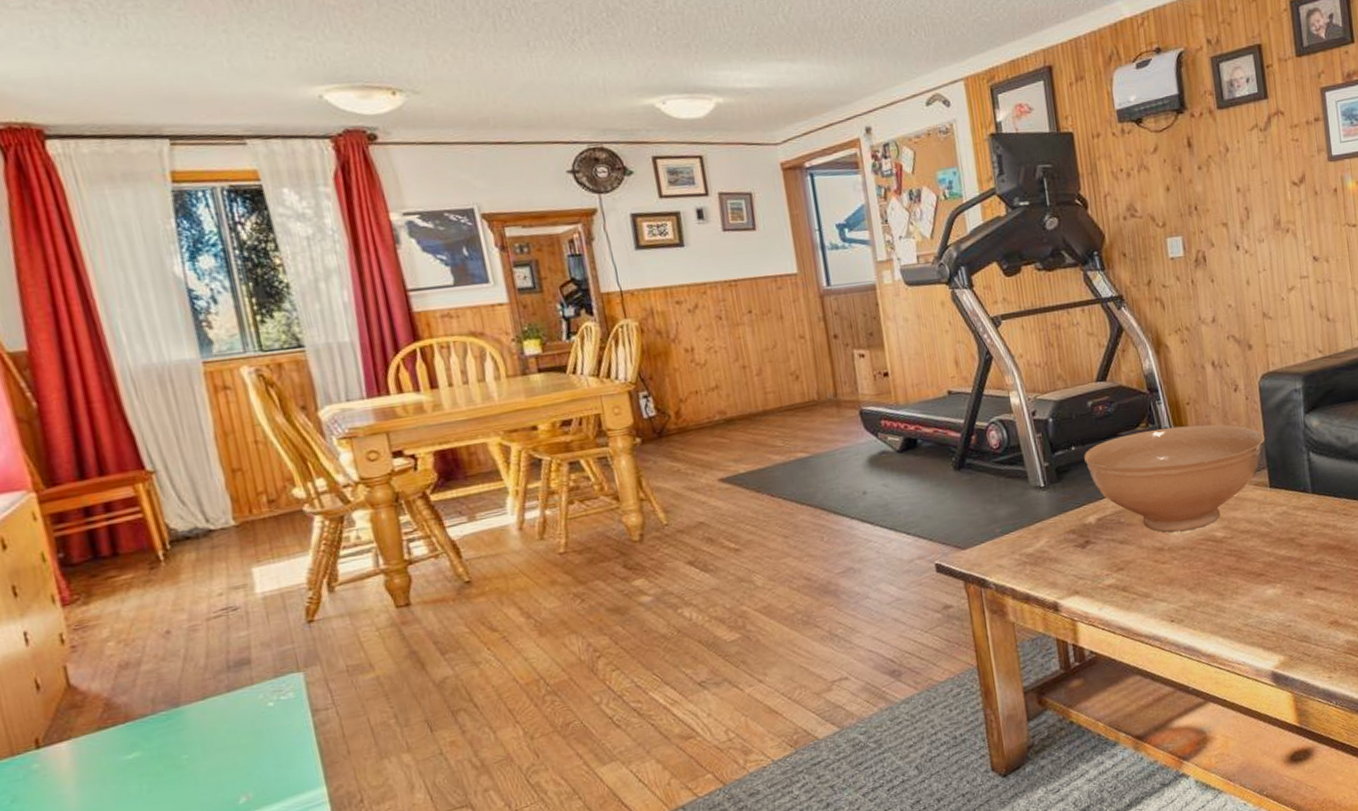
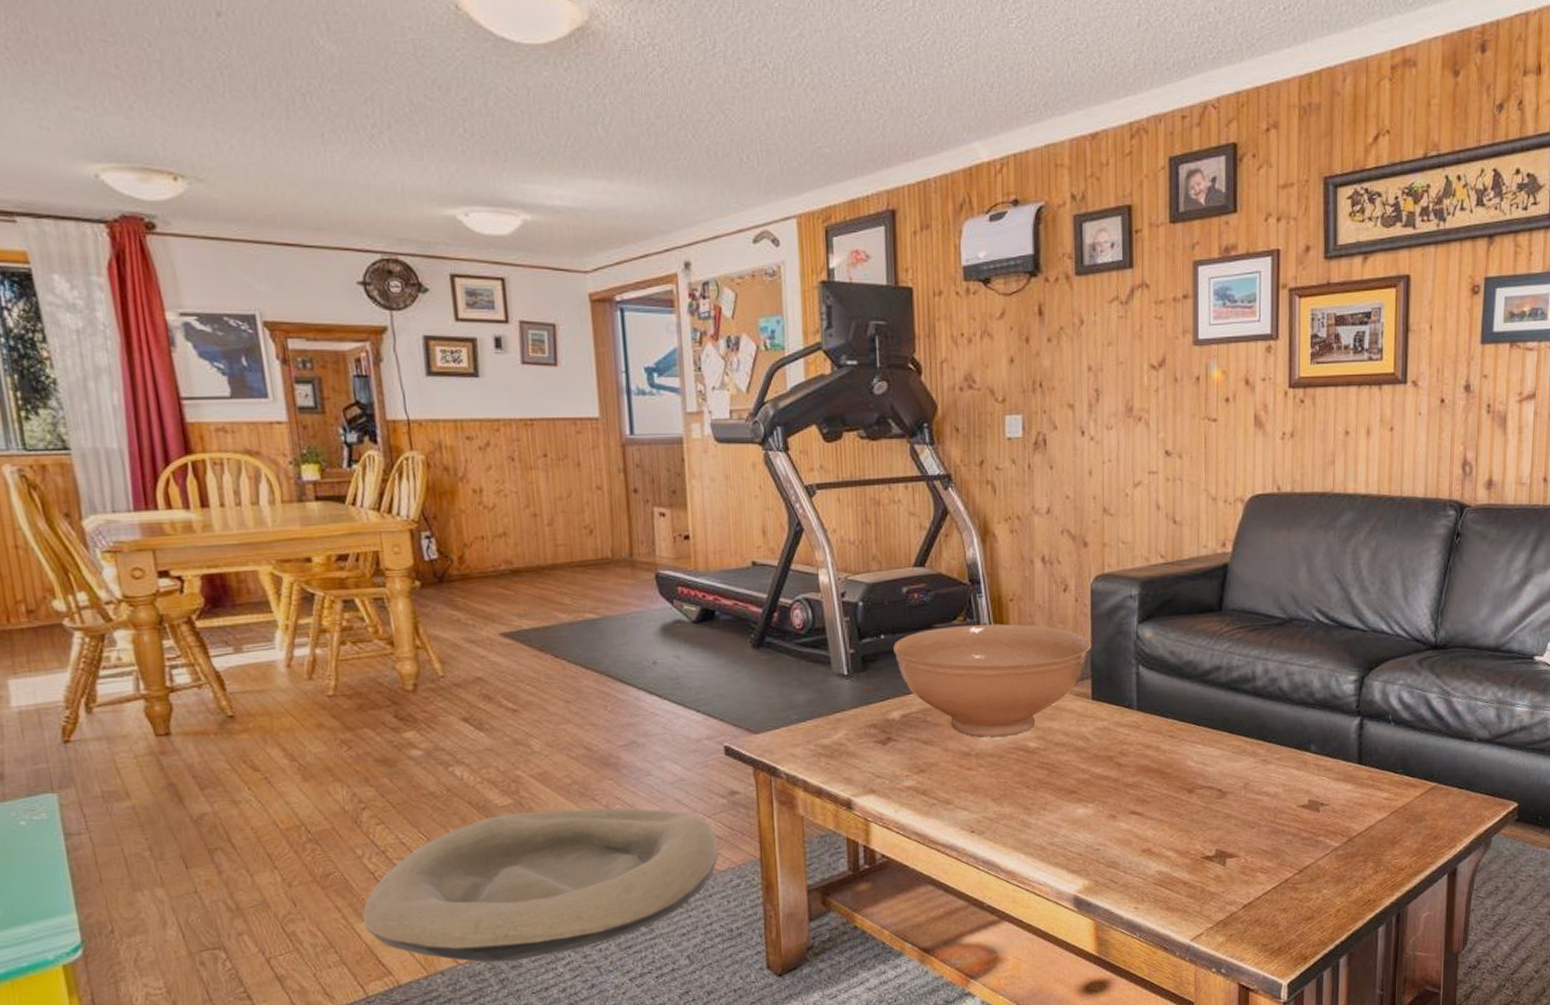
dog bed: none [603,629,938,794] -> present [362,808,718,964]

